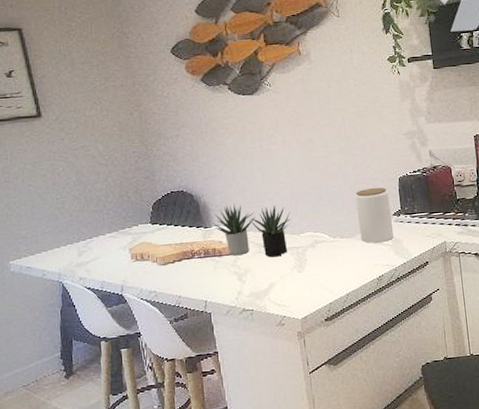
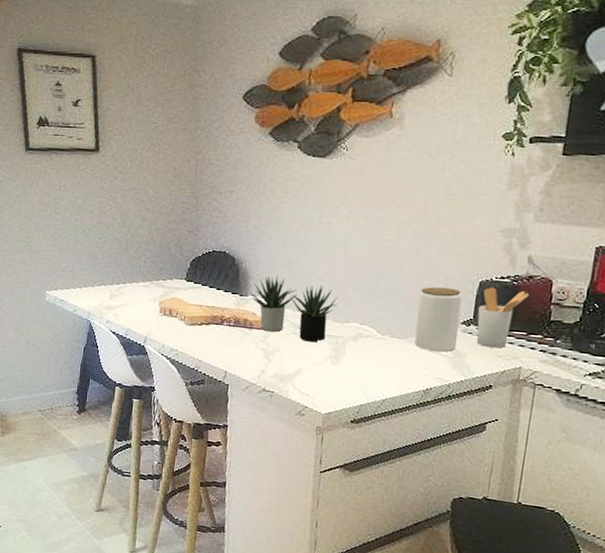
utensil holder: none [403,180,437,231] -> present [476,287,529,349]

